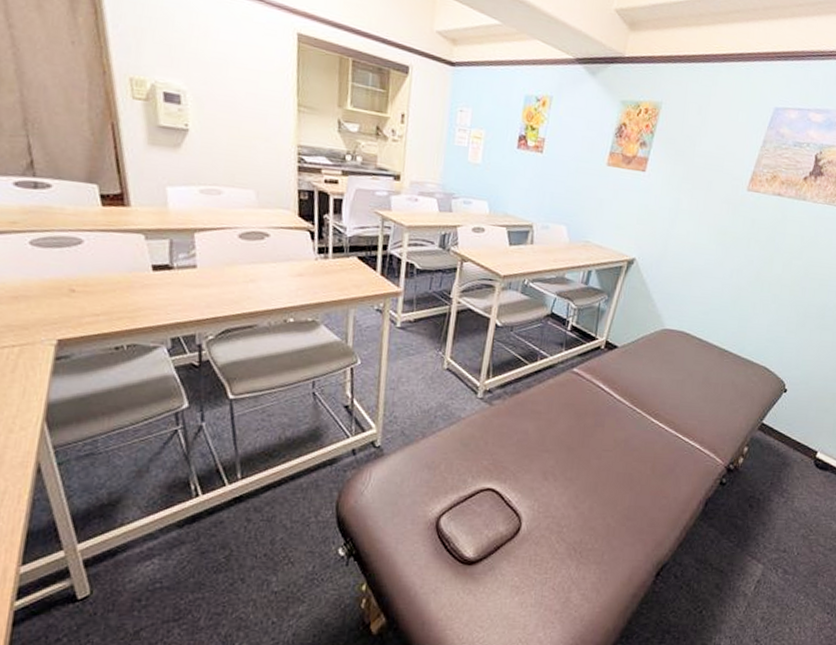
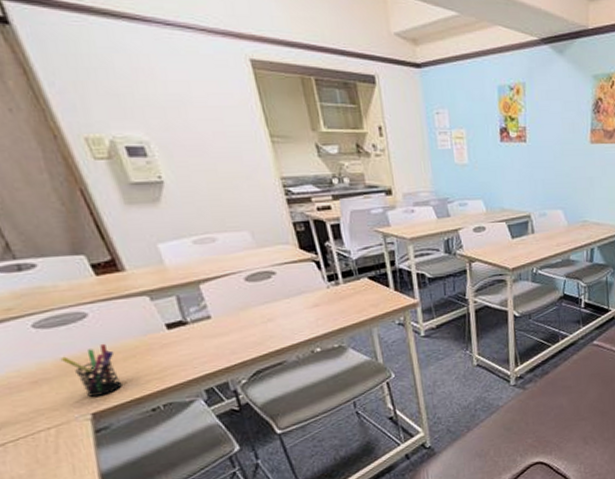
pen holder: none [45,272,97,324] -> present [60,343,122,397]

